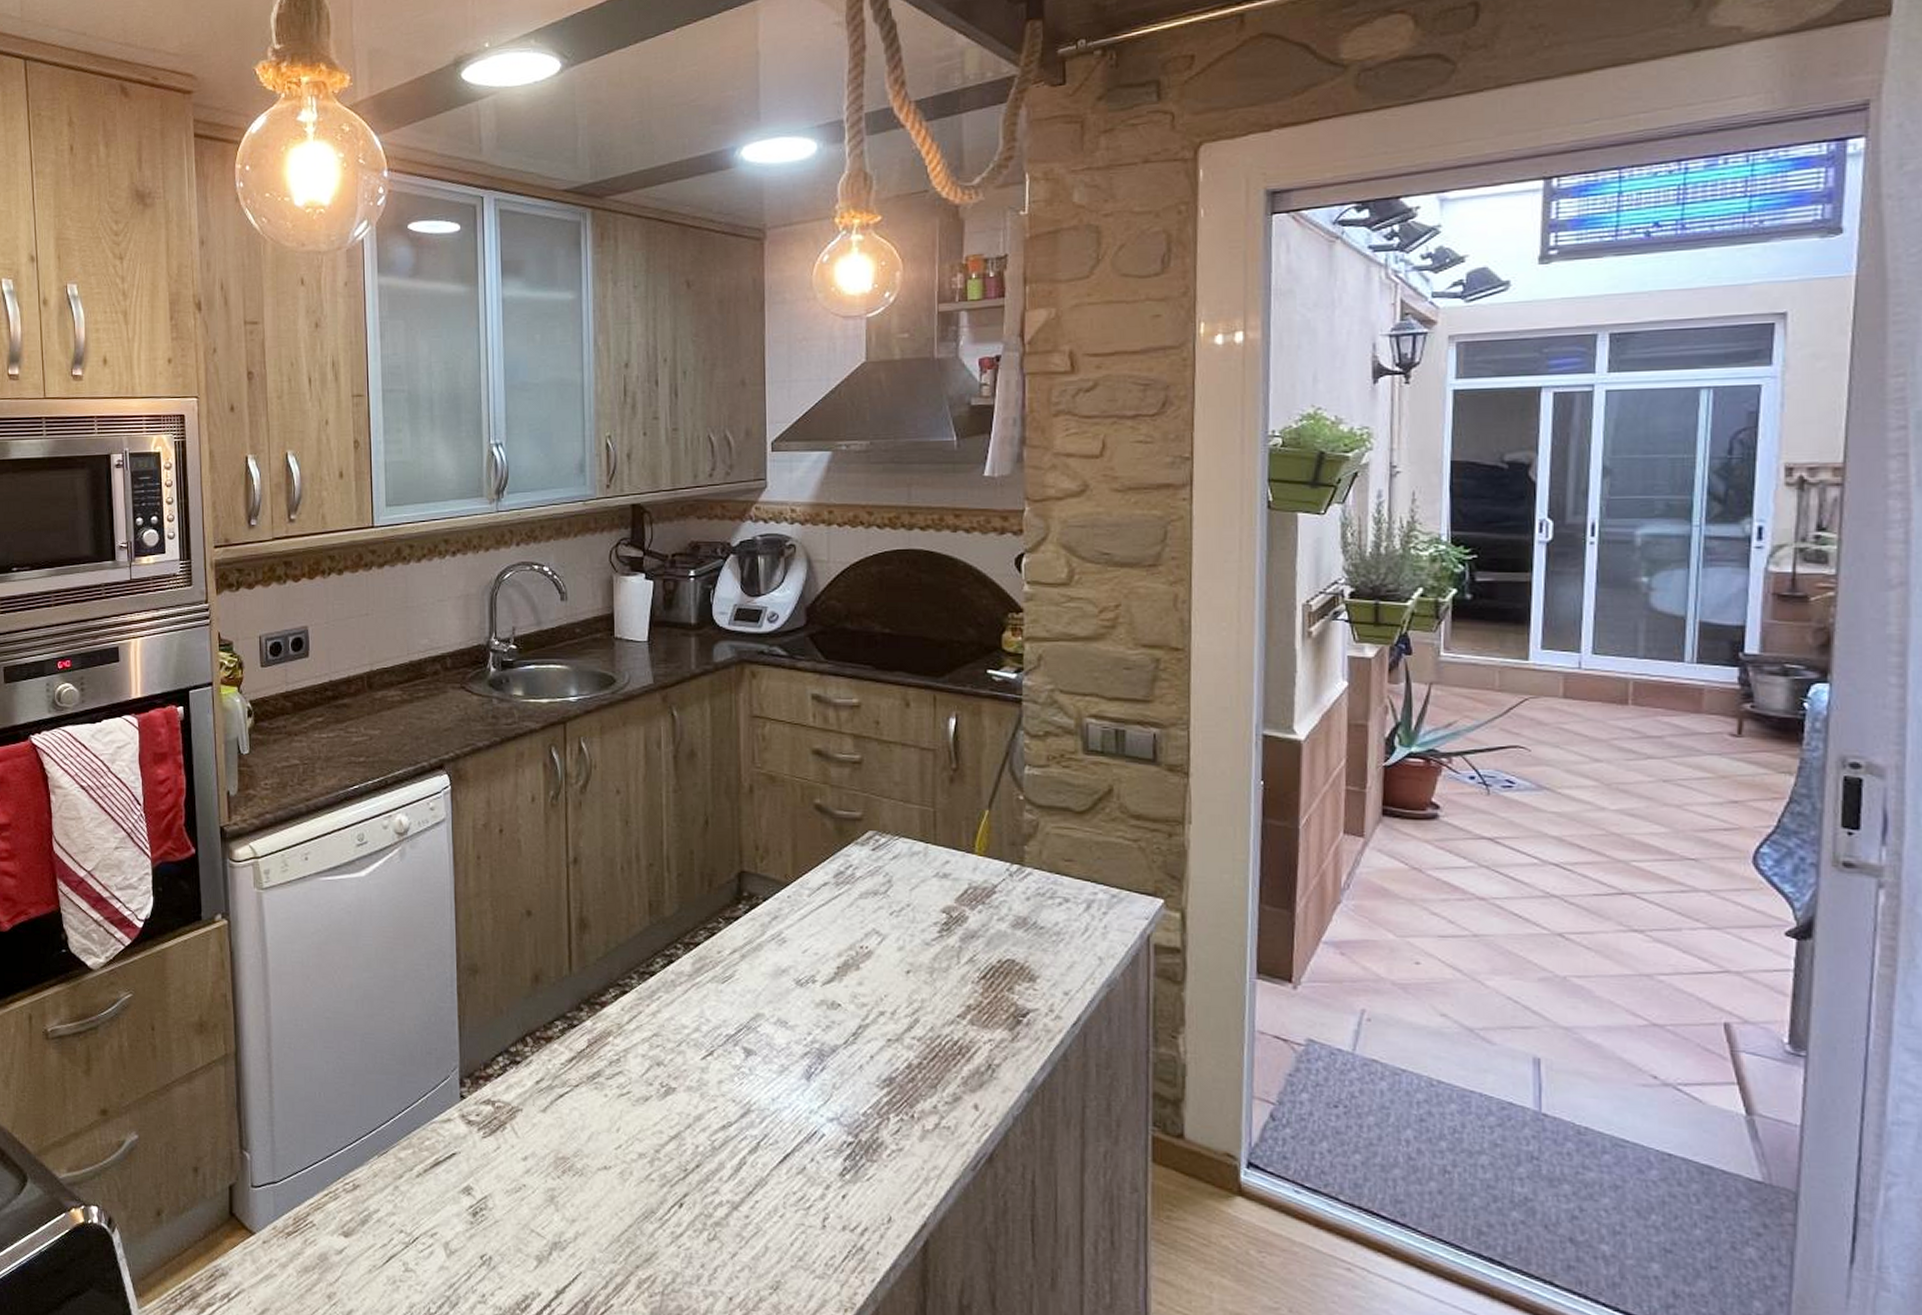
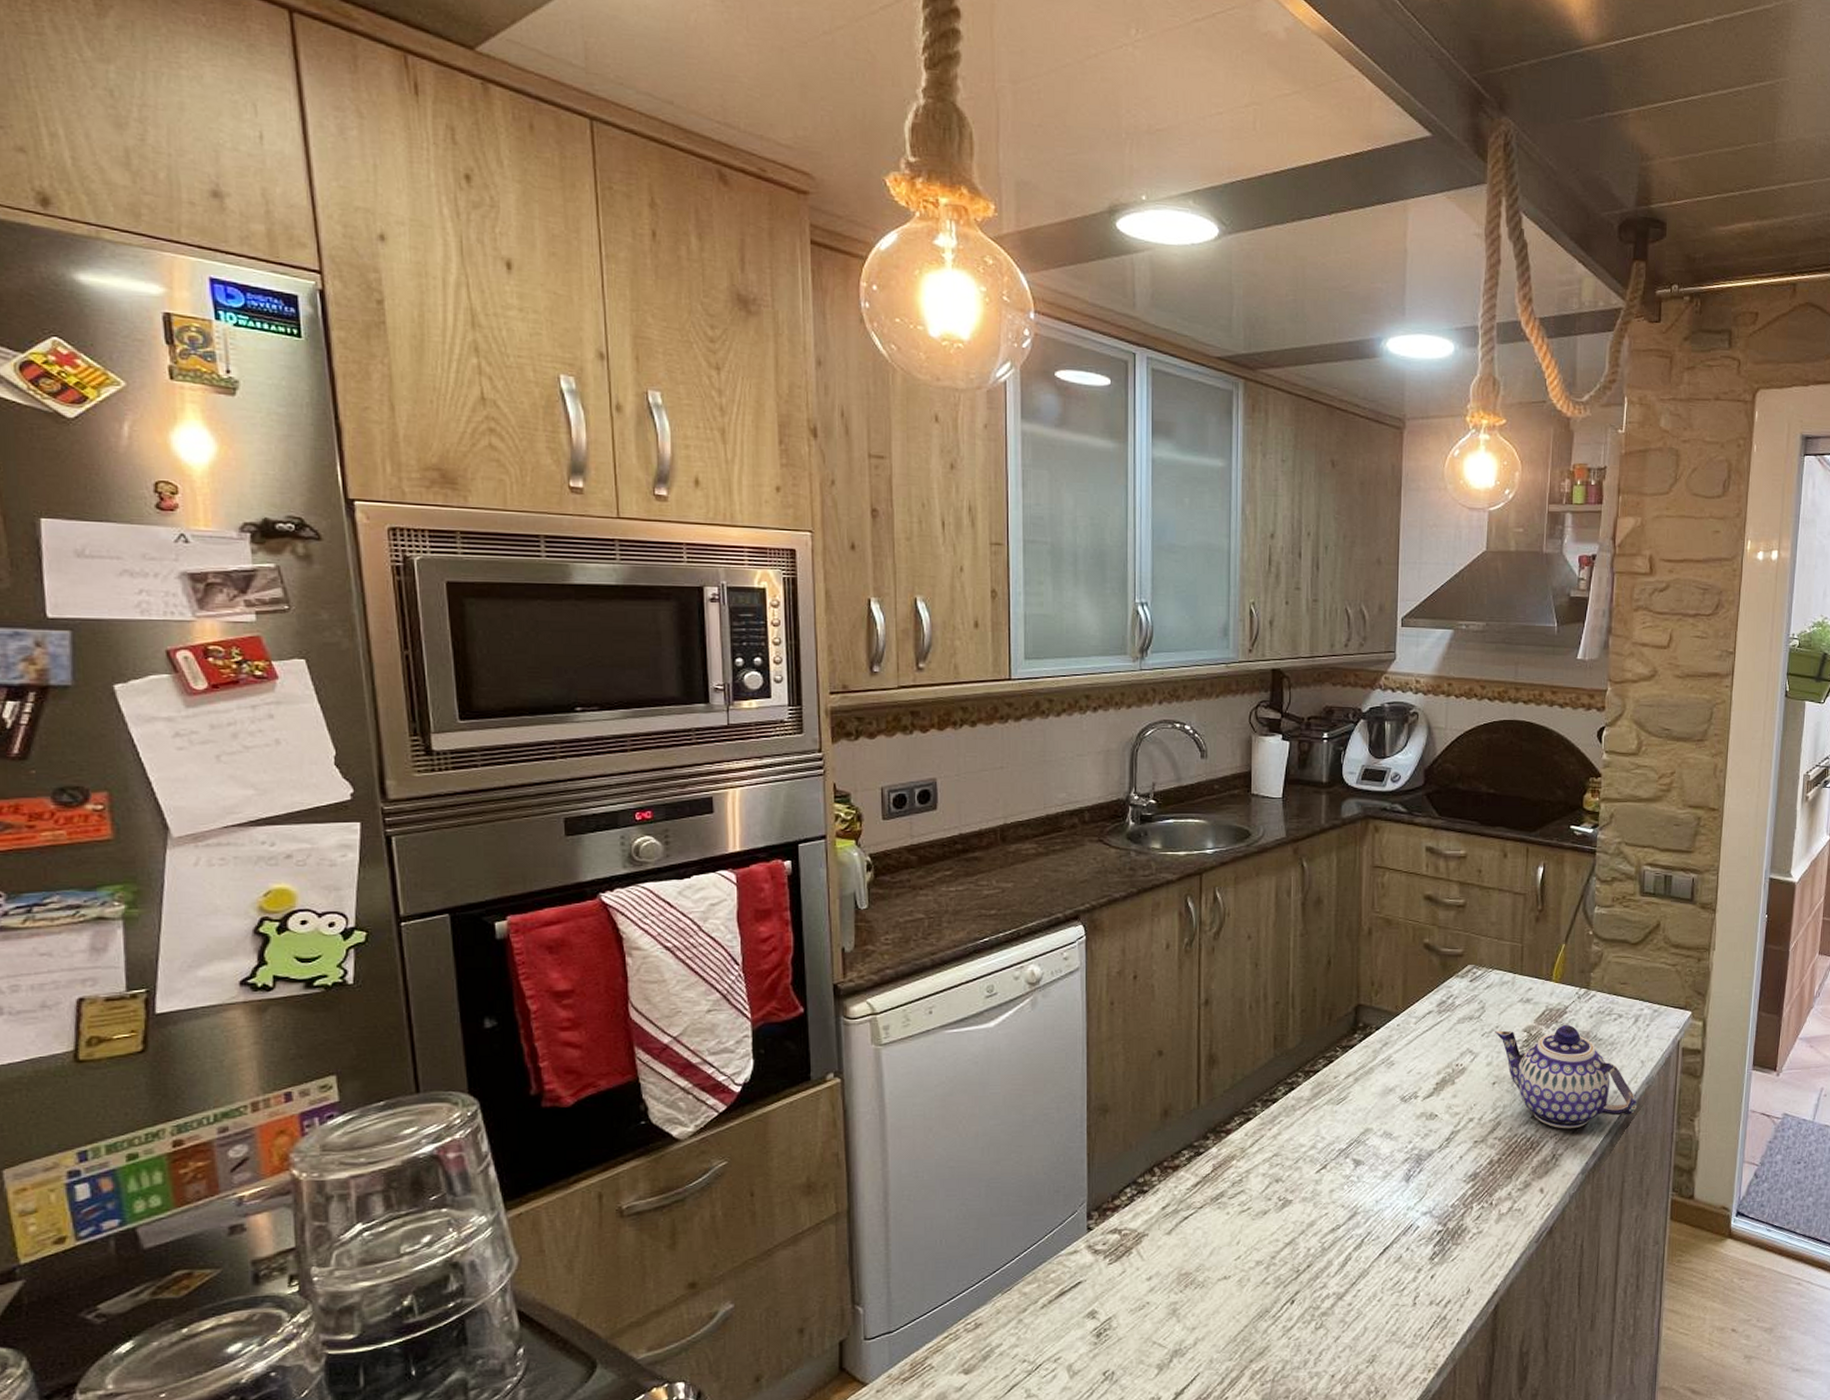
teapot: none [906,907,1097,1035] -> present [1495,1025,1638,1129]

